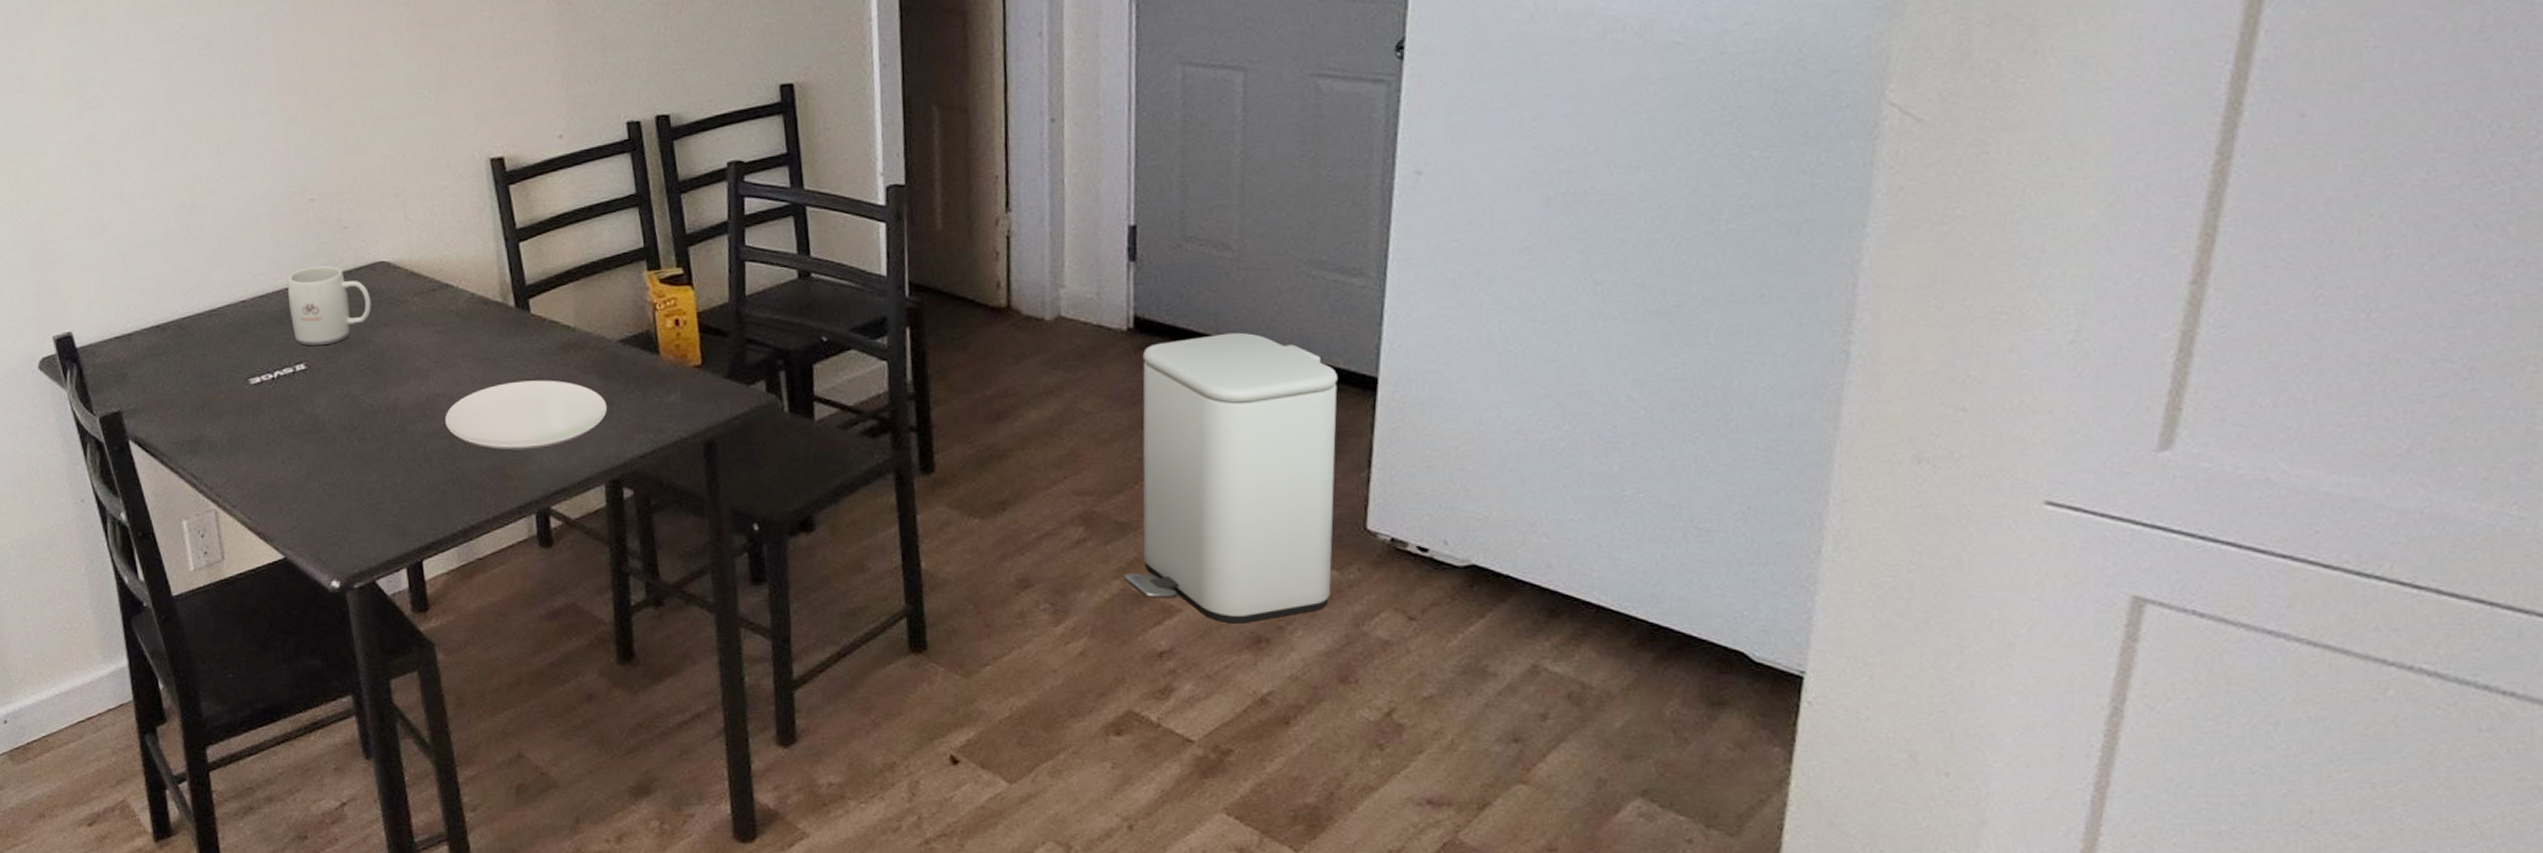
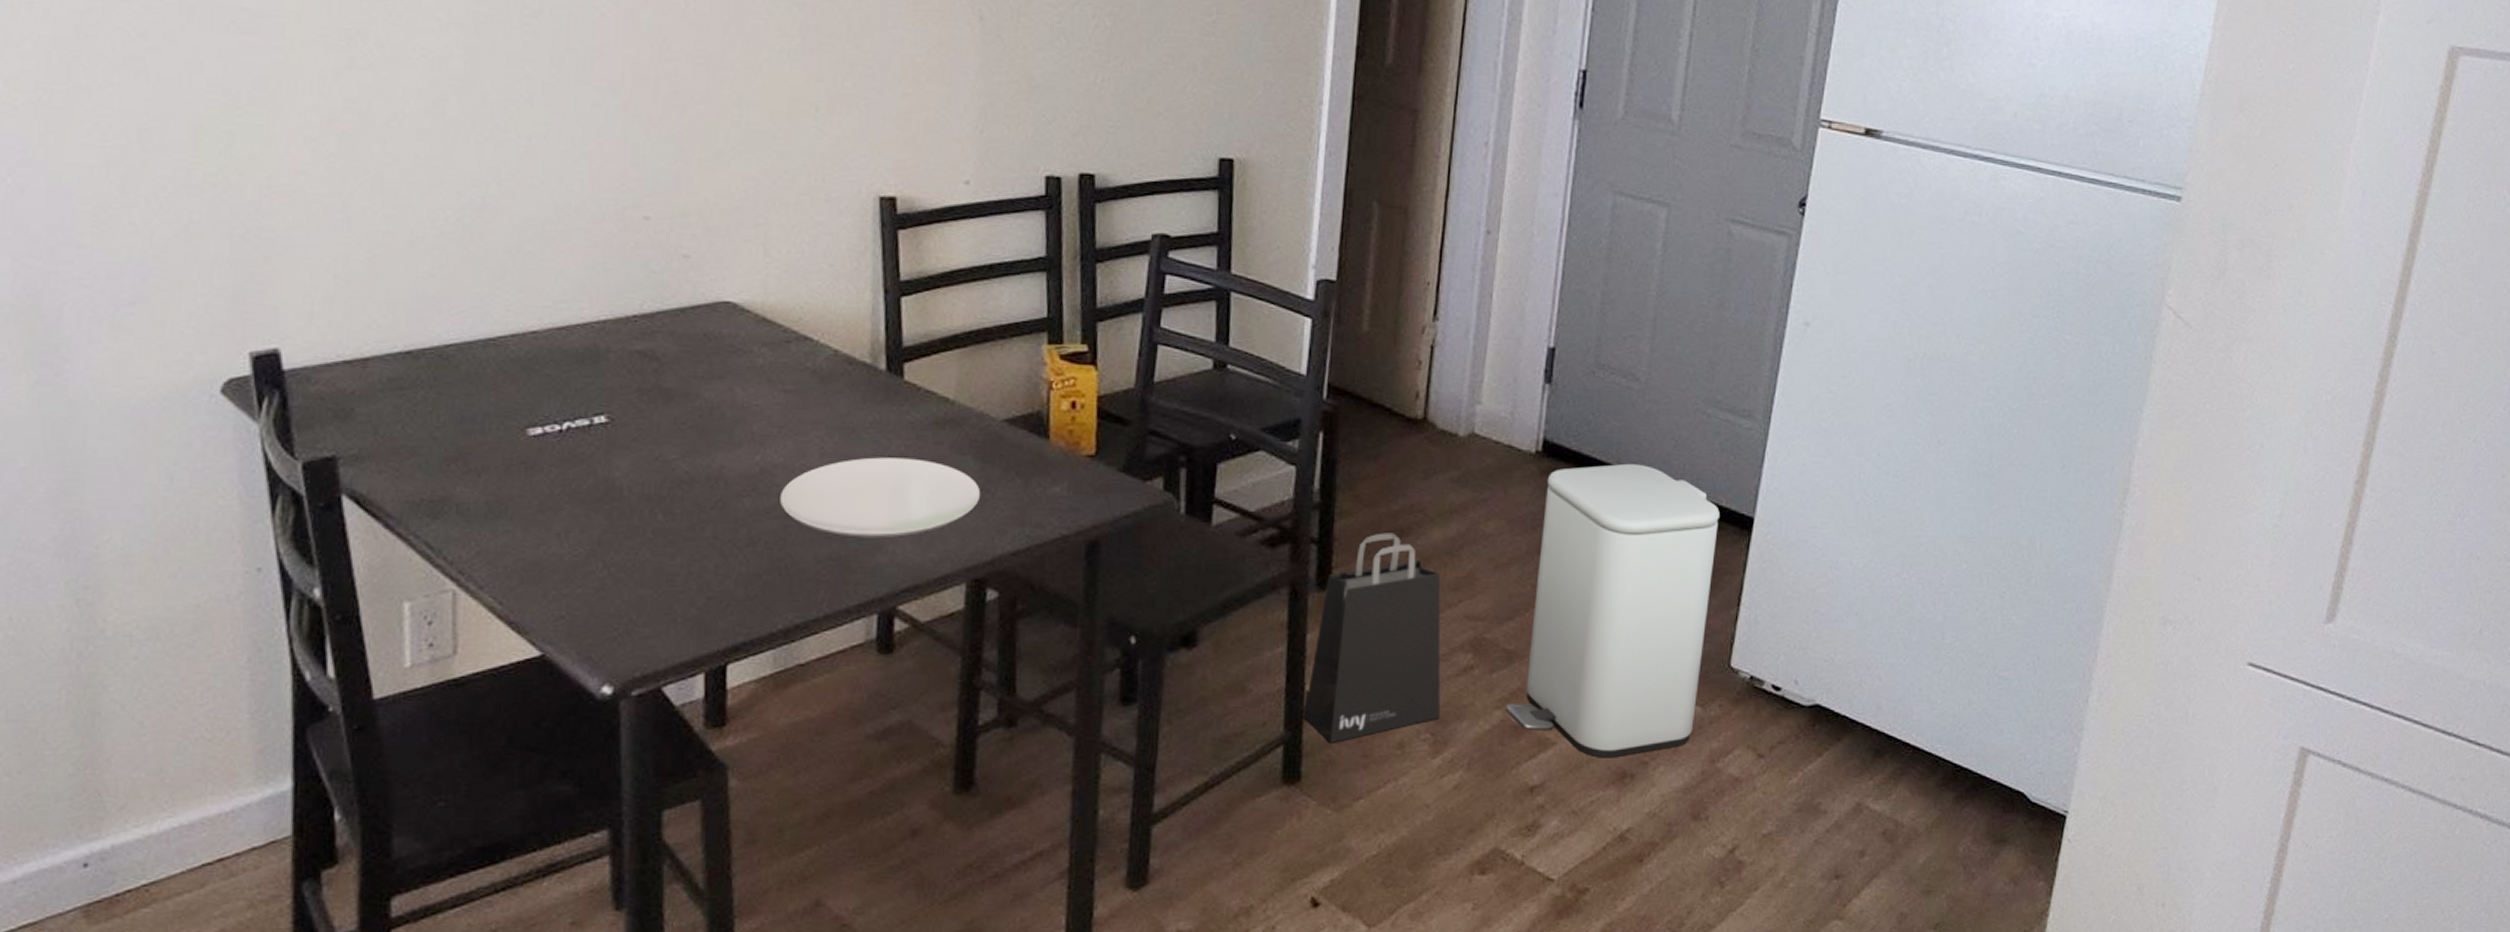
mug: present [287,265,372,346] -> none [595,298,706,396]
shopping bag: none [922,417,1058,615] -> present [1303,533,1441,743]

